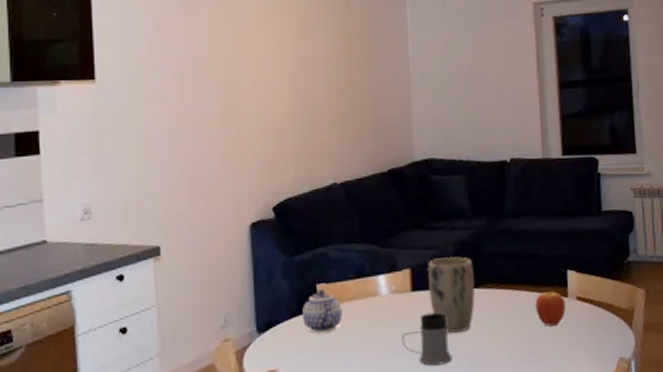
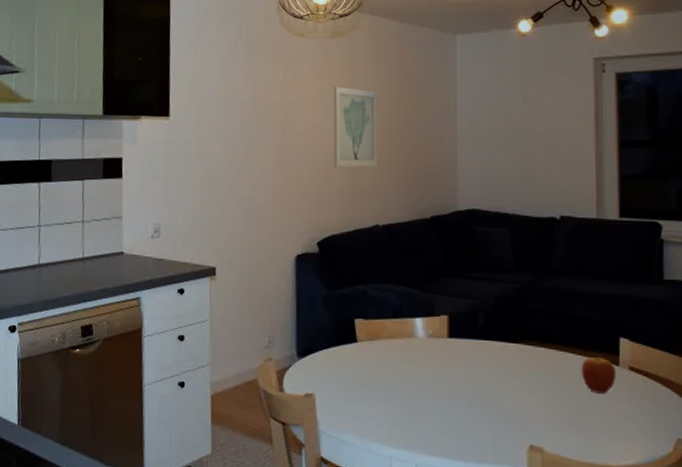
wall art: none [283,38,332,125] -> present [334,86,378,168]
teapot: present [302,289,343,333] -> none [340,324,378,366]
mug: present [402,312,452,366] -> none [437,361,488,415]
plant pot: present [427,256,475,333] -> none [465,308,515,385]

